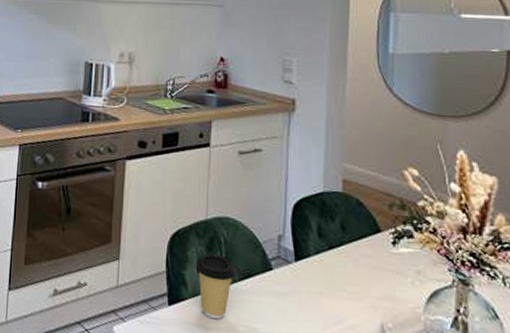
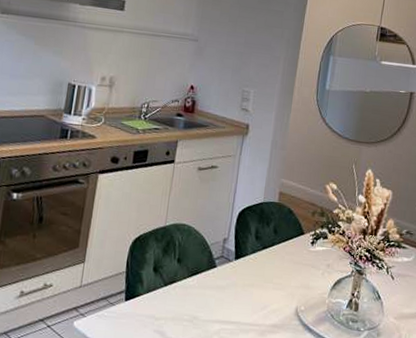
coffee cup: present [195,253,236,320] -> none [151,255,186,311]

